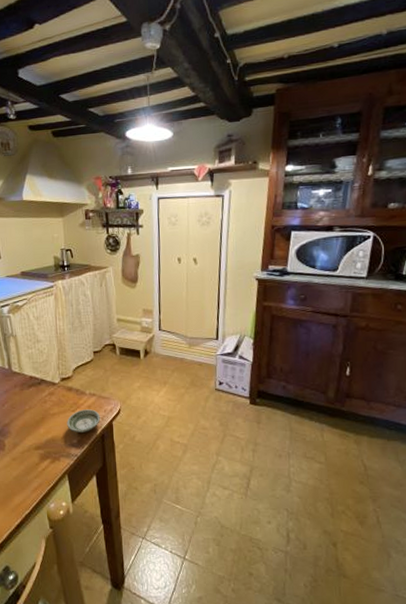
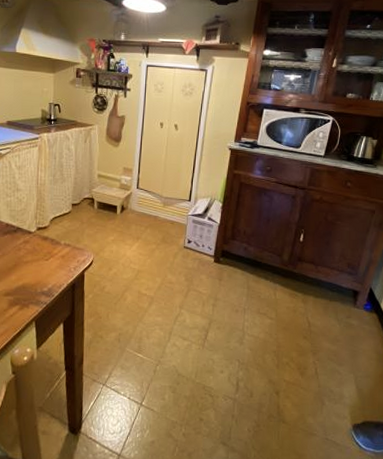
saucer: present [67,409,100,433] -> none [39,259,73,281]

